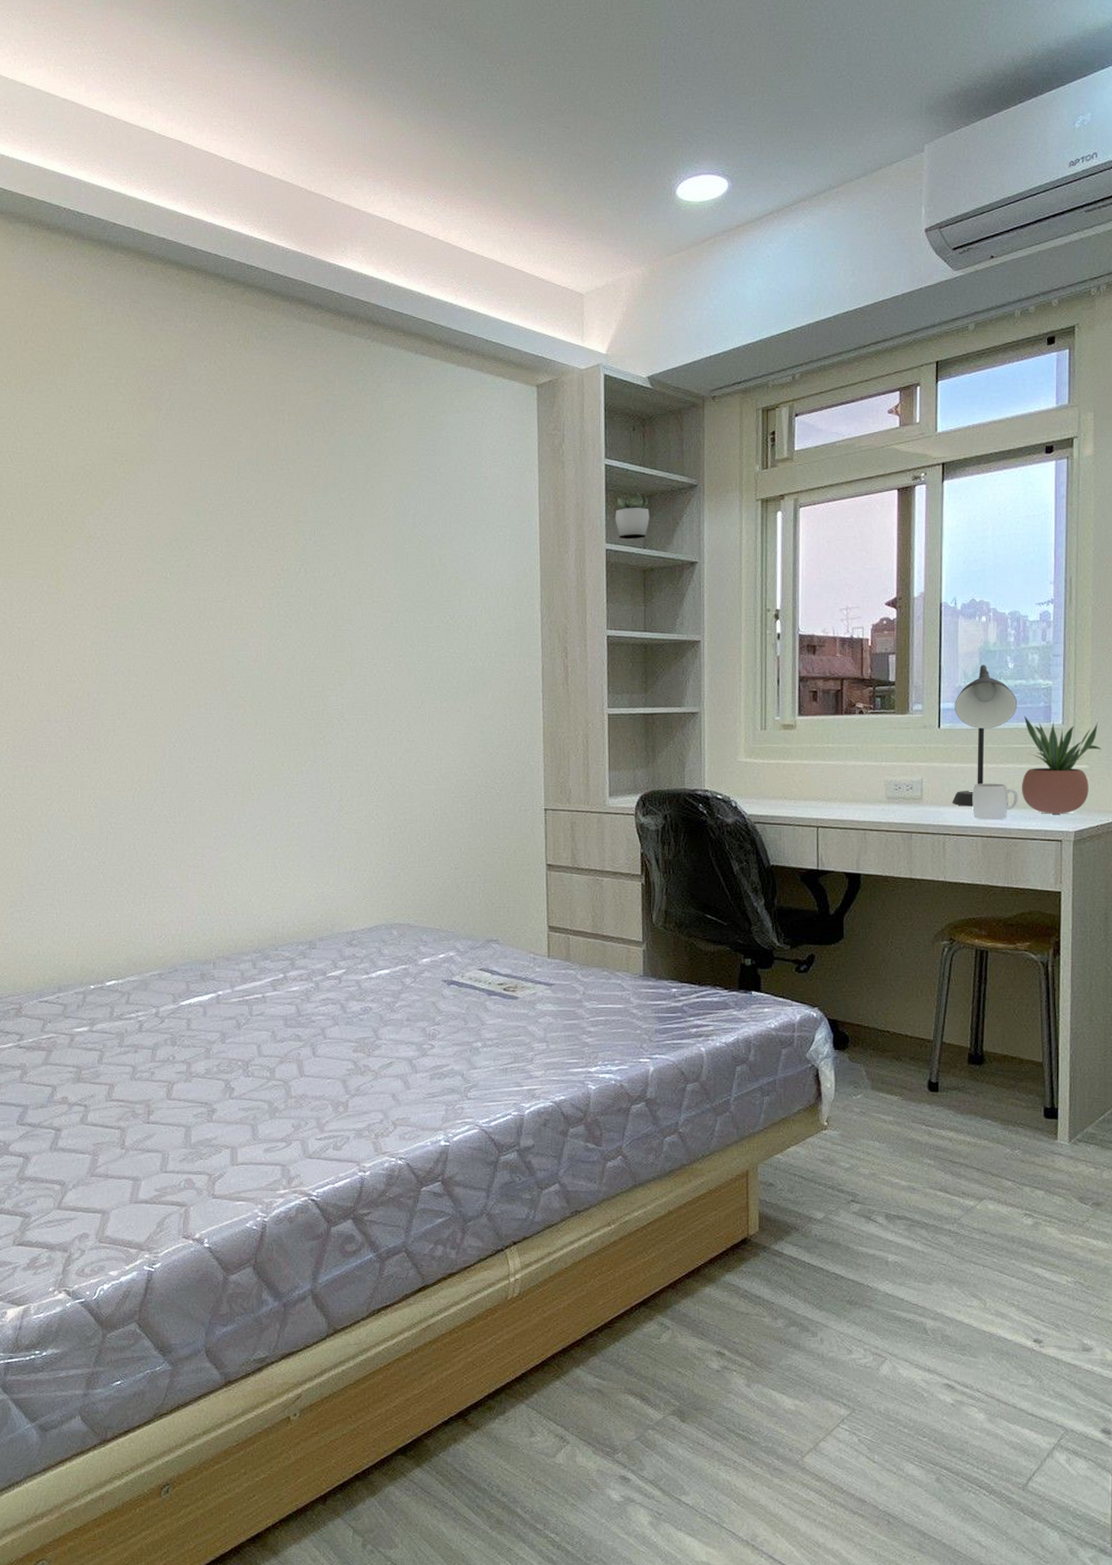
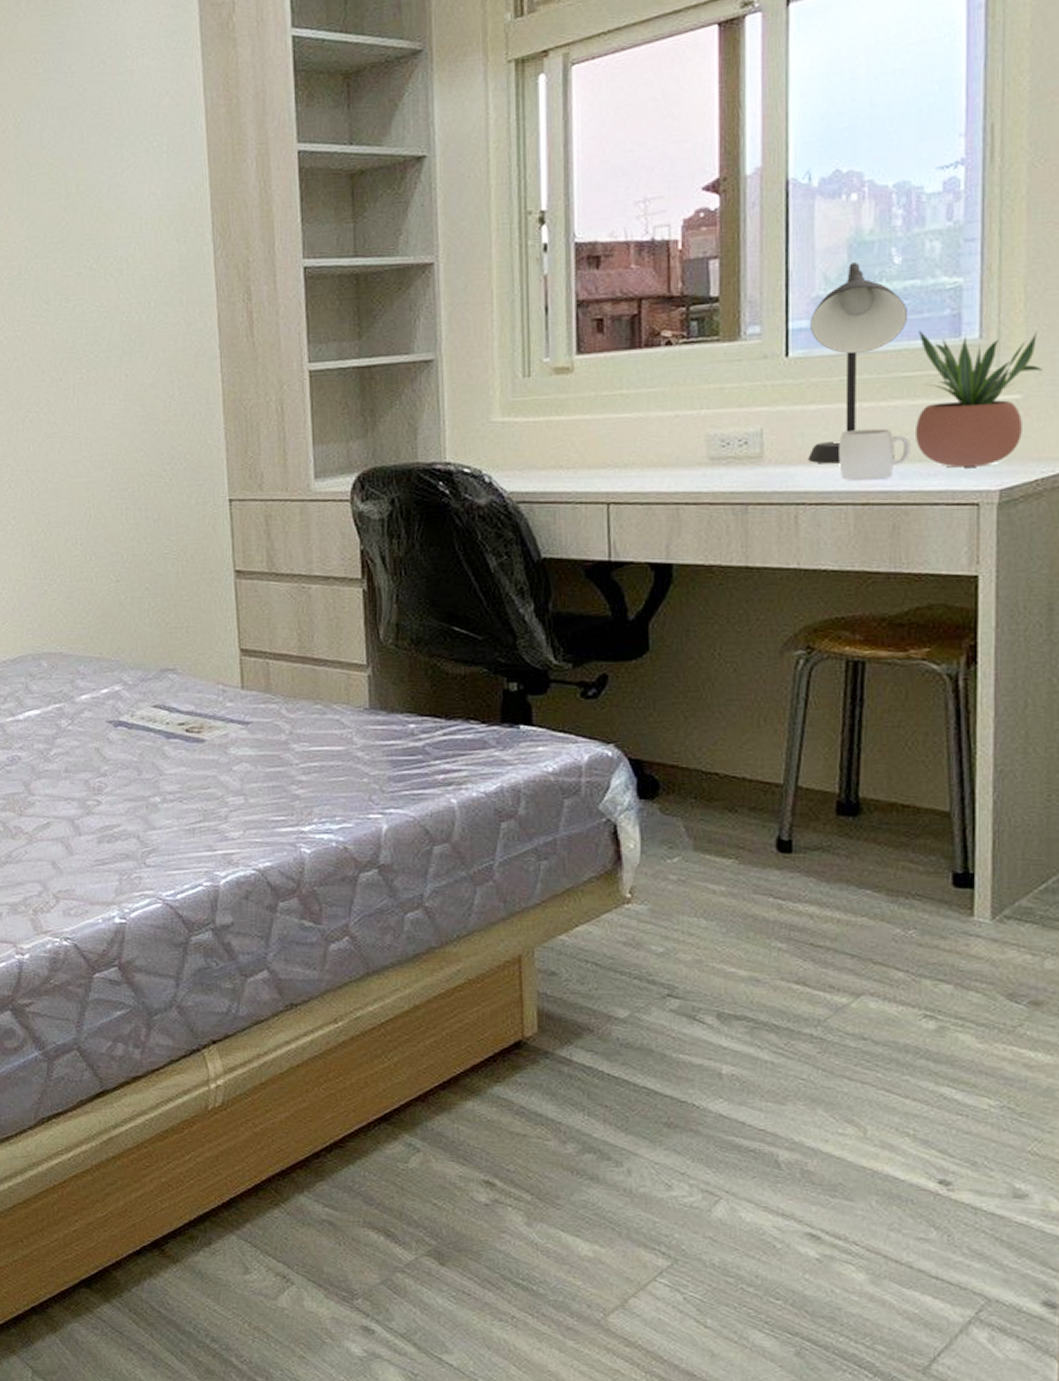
succulent plant: present [615,492,649,540] -> none [308,69,357,136]

